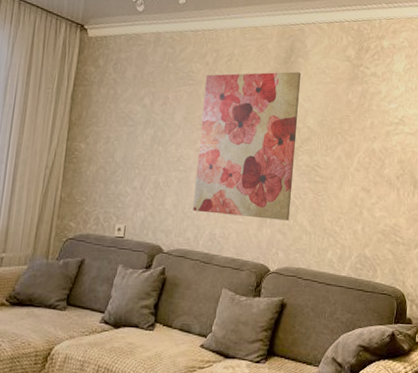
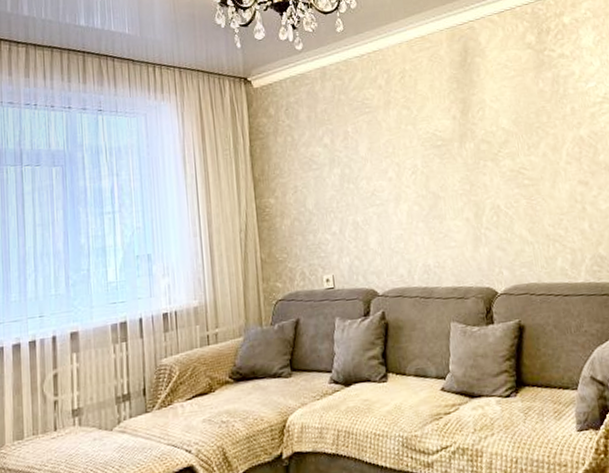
wall art: present [193,71,301,221] -> none [381,73,507,245]

